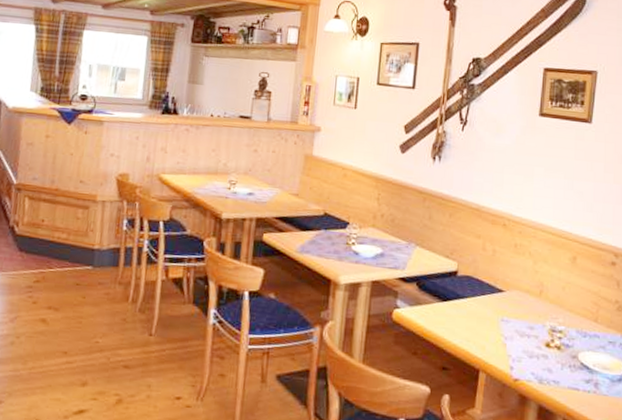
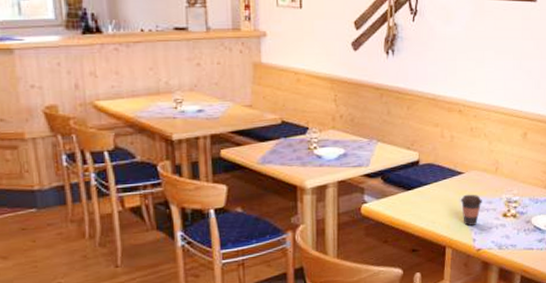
coffee cup: none [498,315,523,351] -> present [460,194,482,226]

